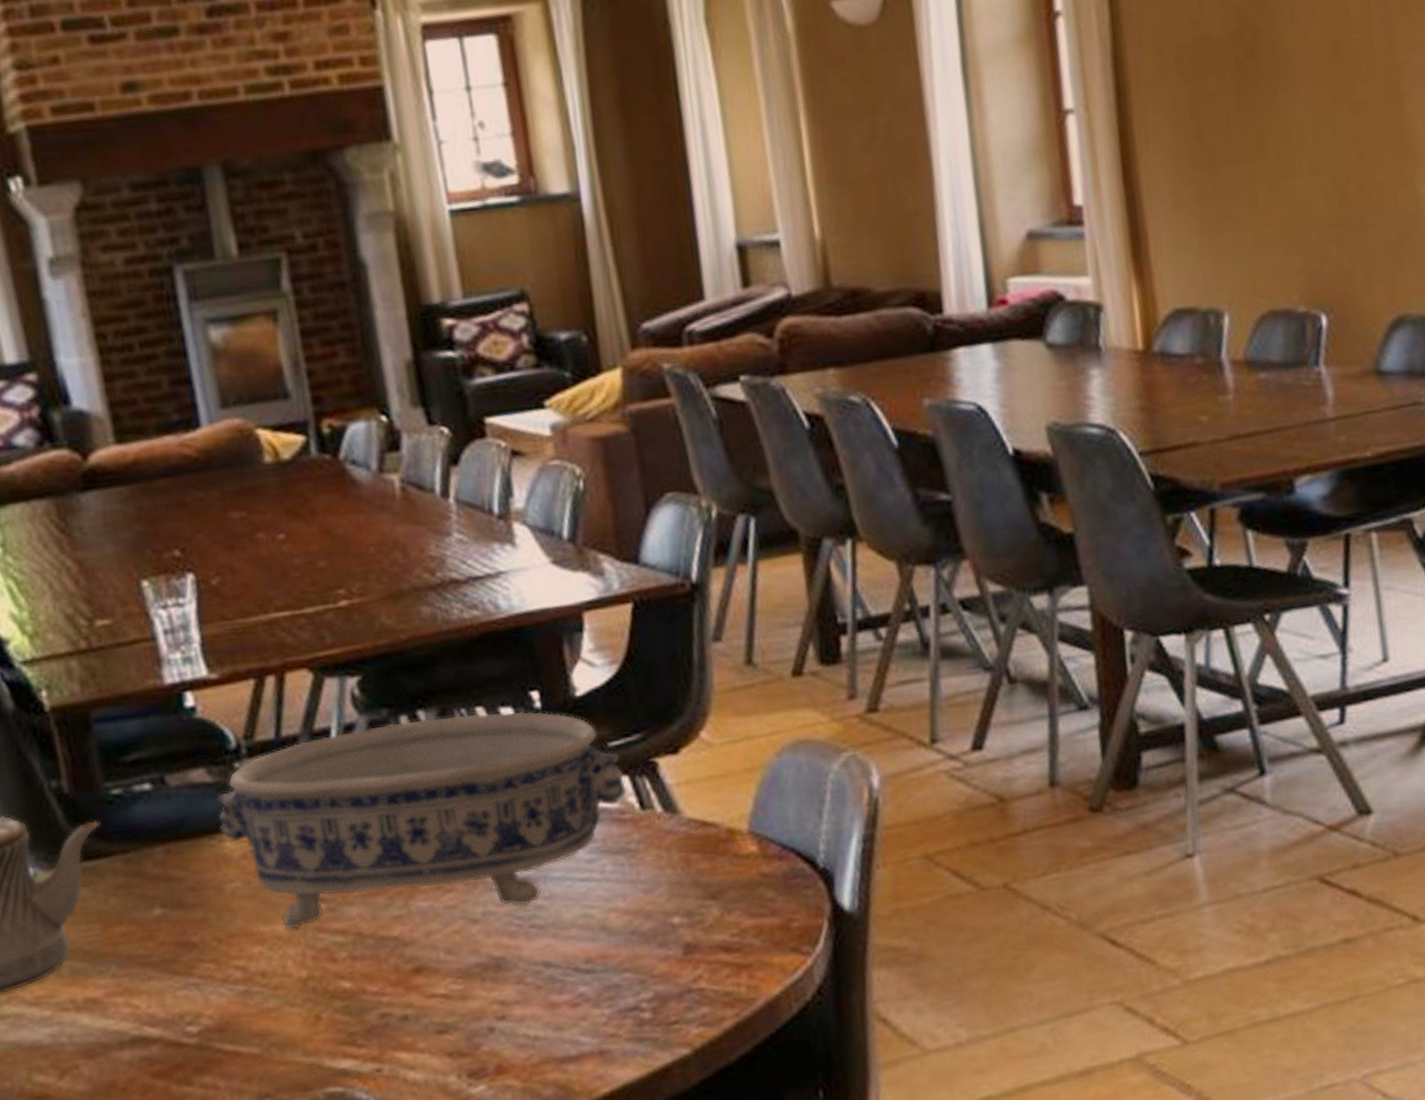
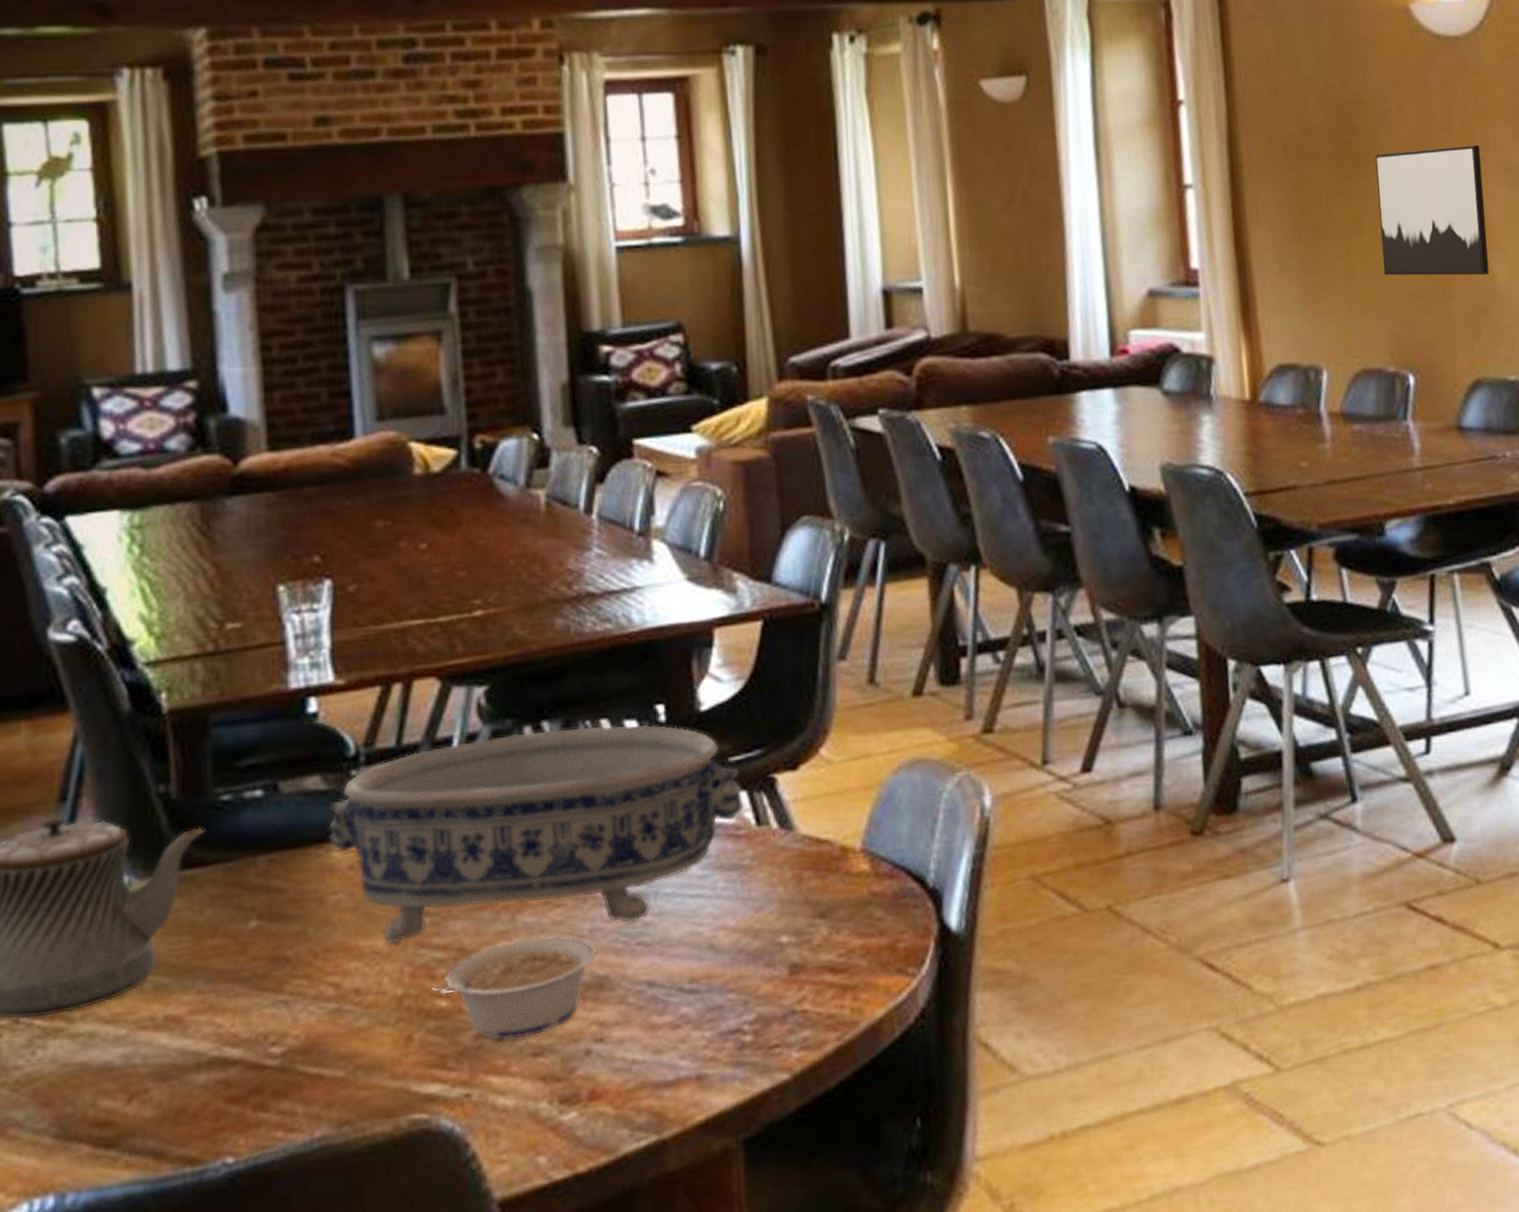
legume: none [334,919,492,1018] -> present [431,935,597,1040]
wall art: none [1281,45,1414,203] -> present [1375,145,1489,276]

